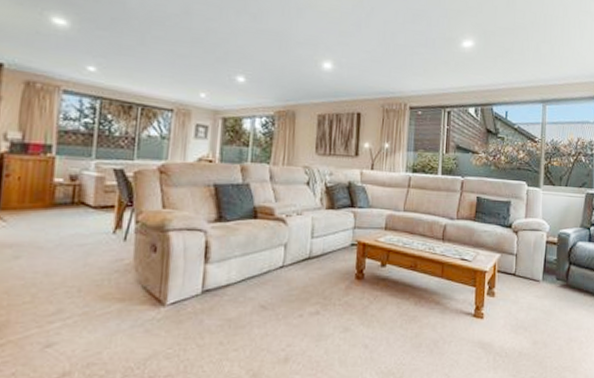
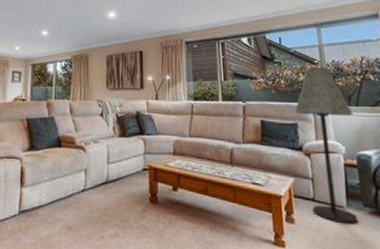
floor lamp: none [510,145,562,296] -> present [294,67,358,224]

